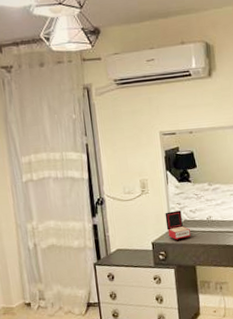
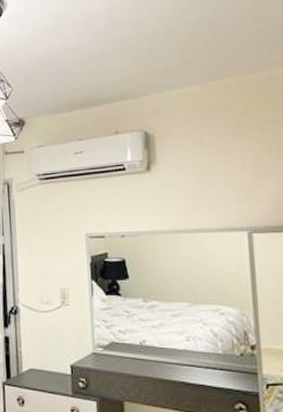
jewelry box: present [165,210,191,240] -> none [88,329,118,366]

